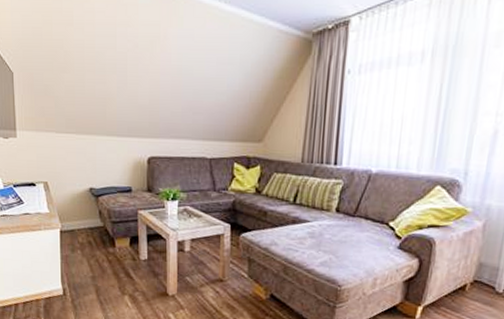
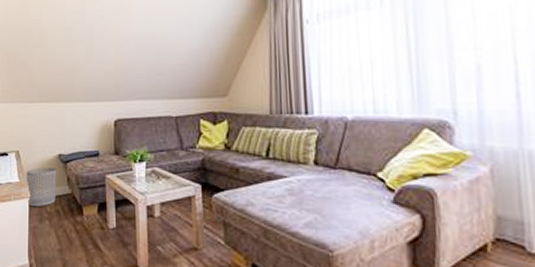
waste bin: none [56,200,88,238] -> present [26,168,57,207]

